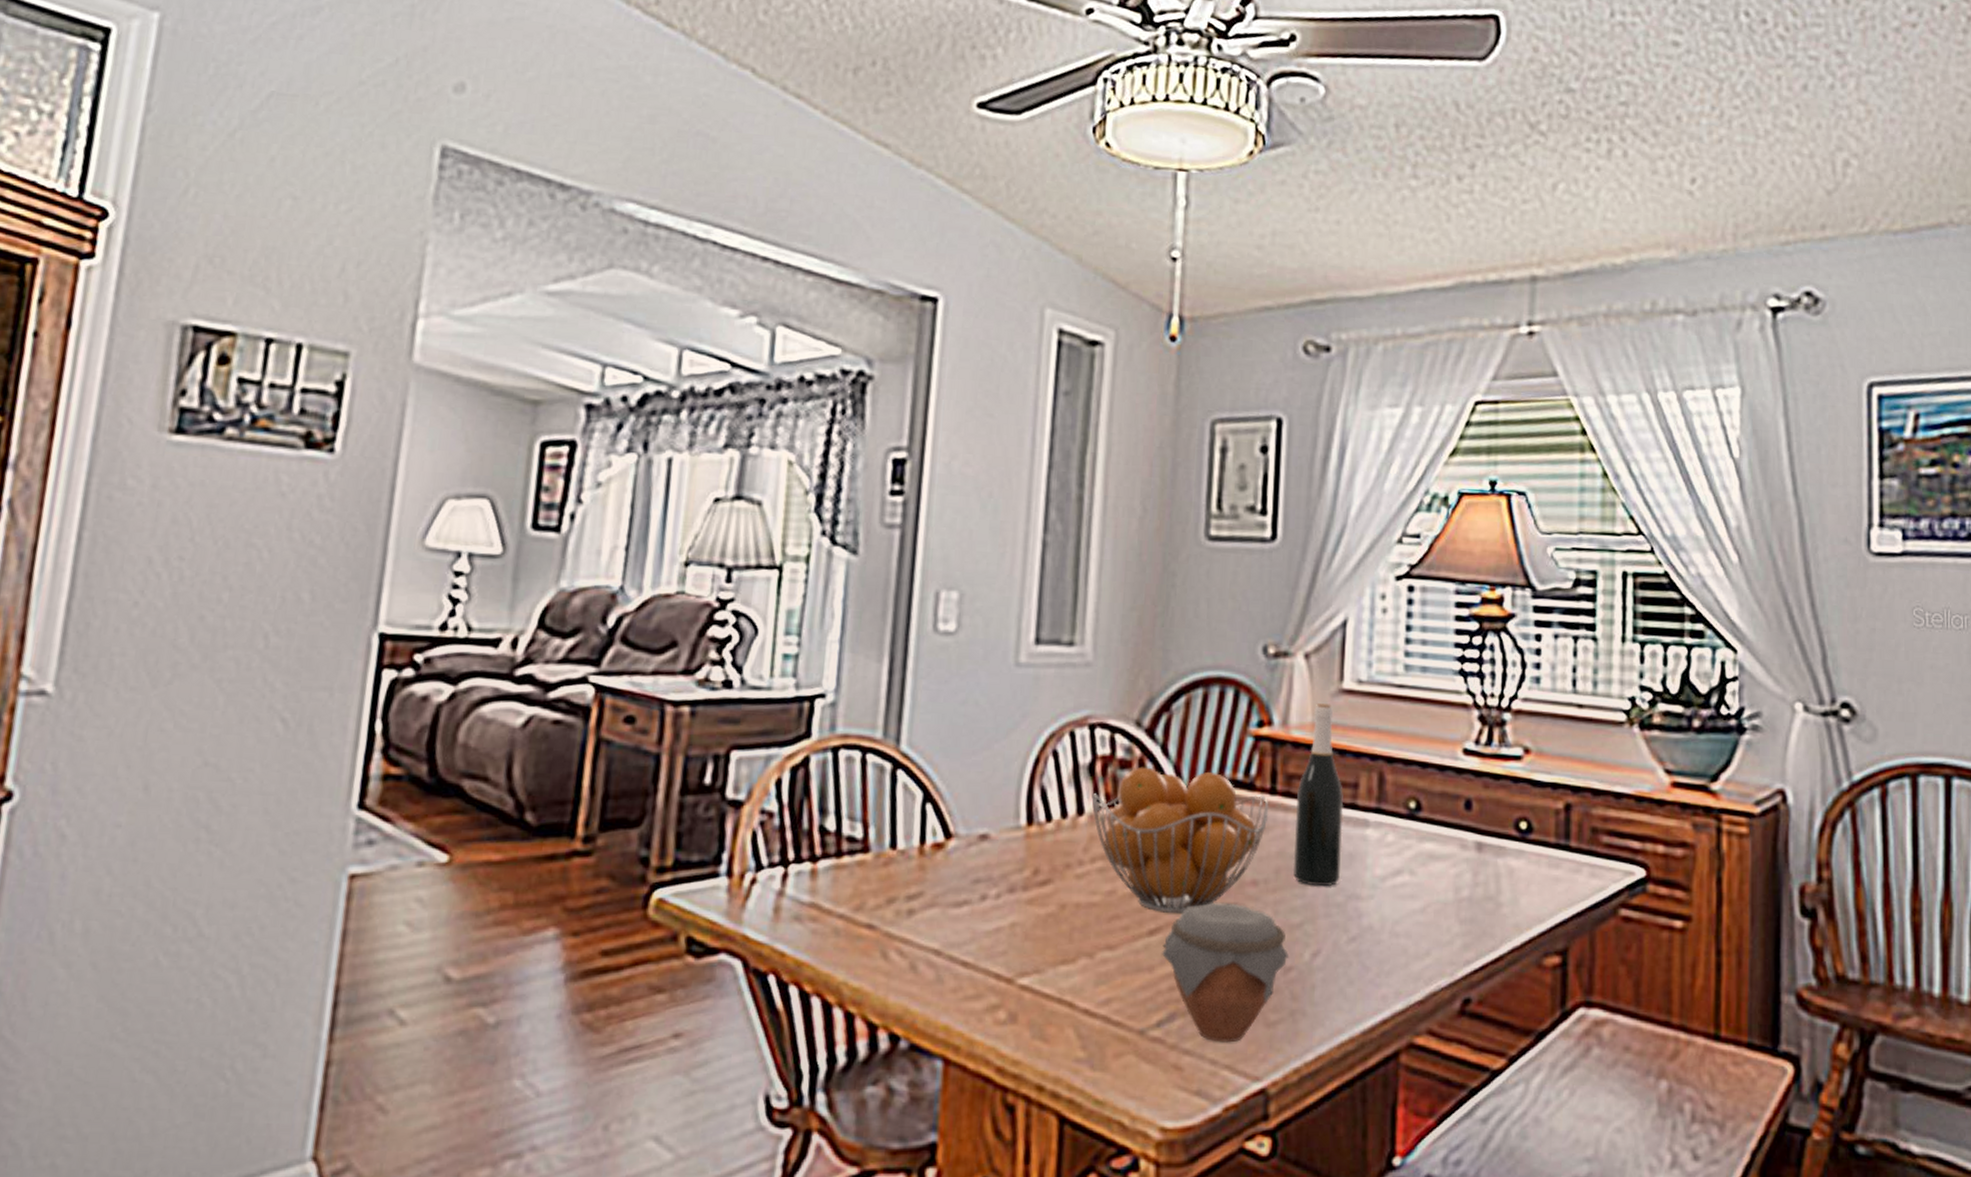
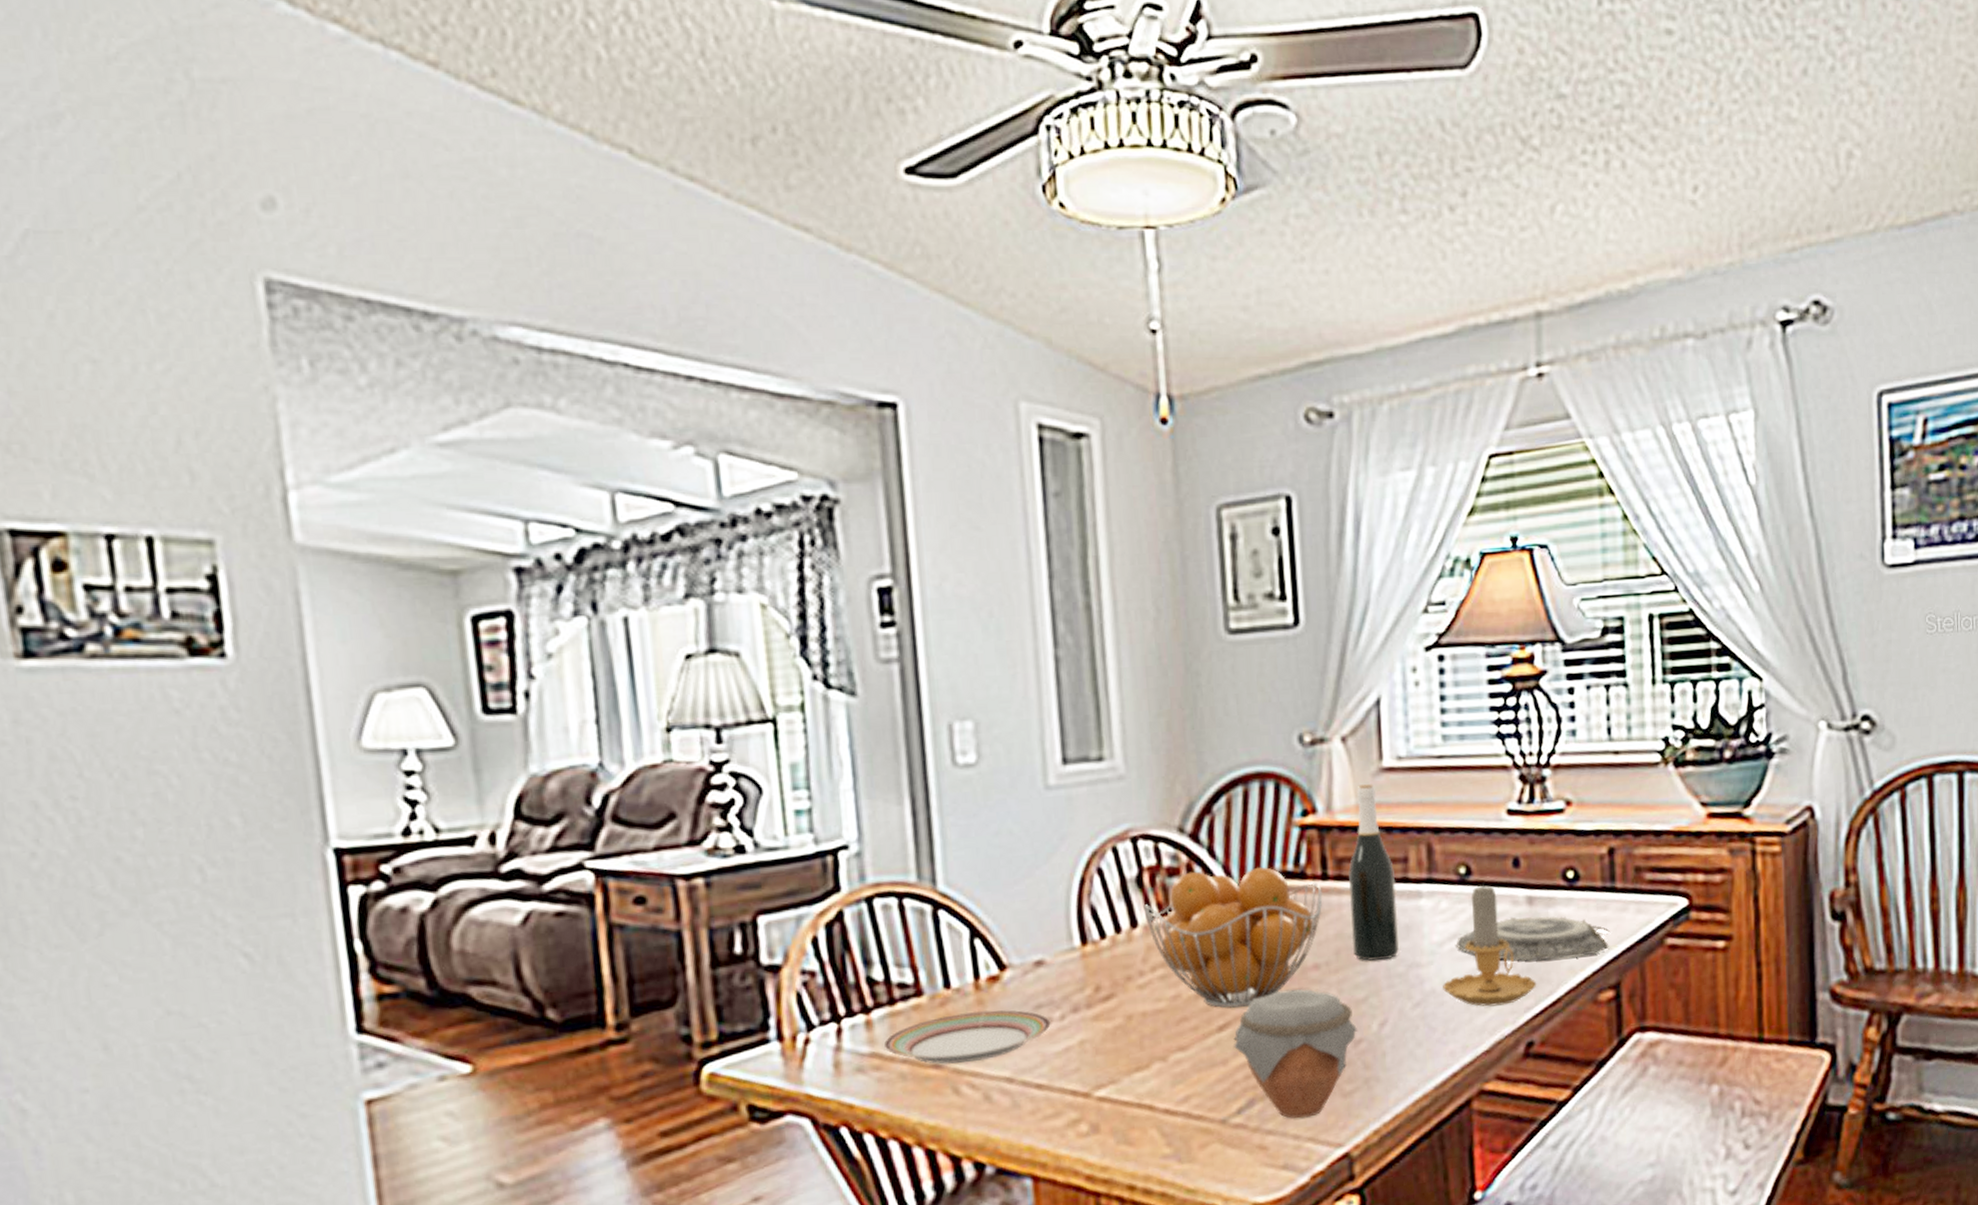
plate: none [823,875,986,928] -> present [883,1010,1051,1064]
candle: none [1381,820,1480,954] -> present [1443,882,1537,1007]
plate: none [1400,861,1560,915] -> present [1457,916,1610,961]

